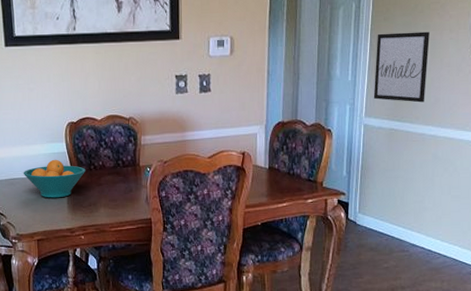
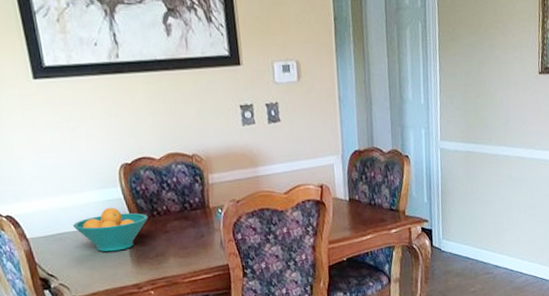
wall art: present [373,31,430,103] -> none [445,51,496,124]

